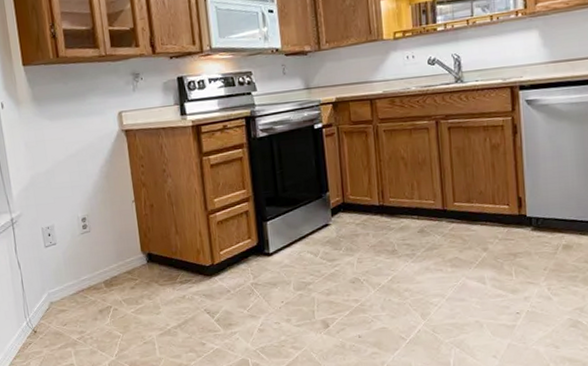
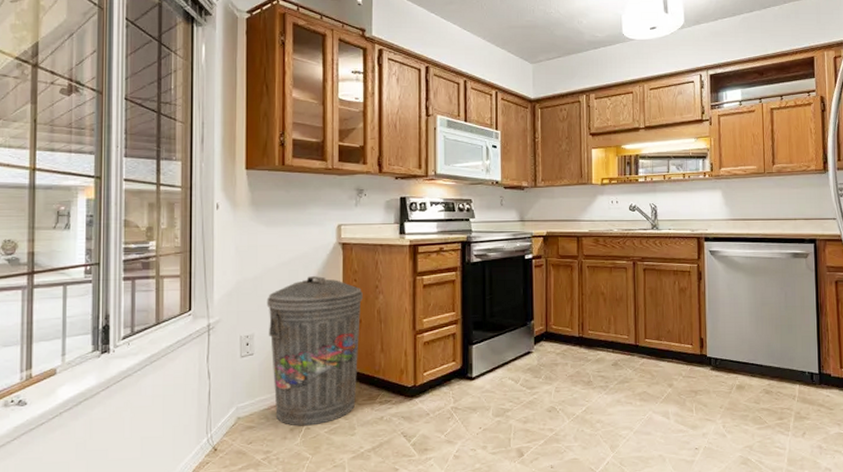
trash can: none [60,164,157,308] -> present [266,276,363,426]

